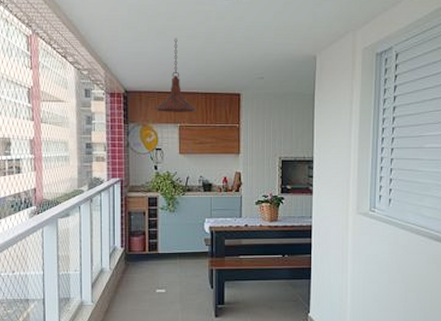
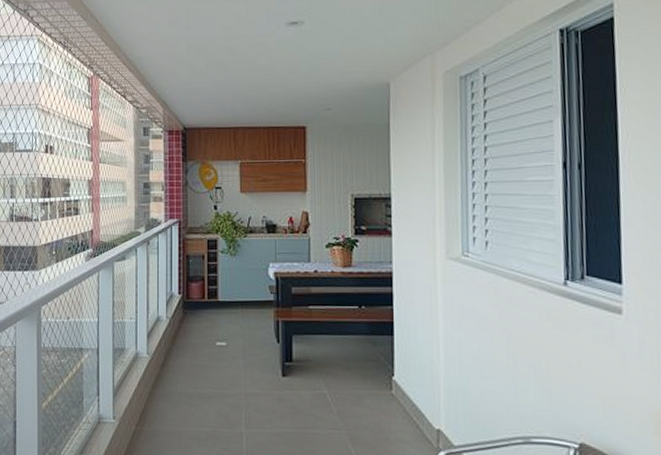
pendant light: present [154,38,197,112] -> none [213,71,259,149]

